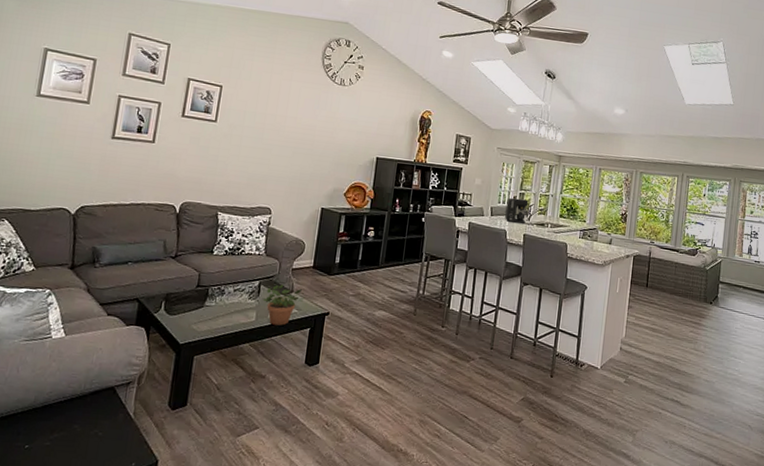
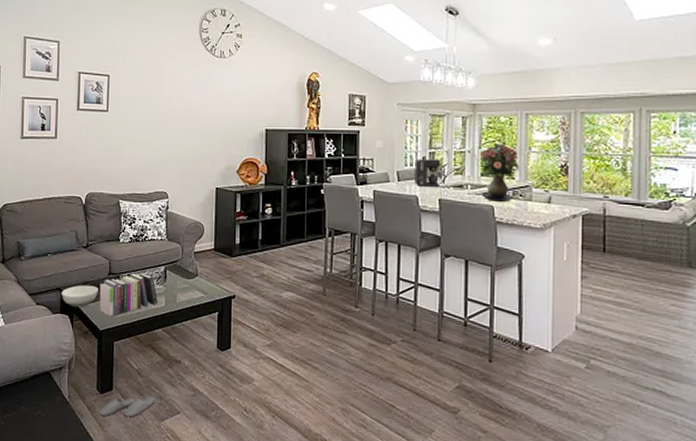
bowl: none [139,296,183,320] -> present [61,285,98,308]
slippers: none [168,412,233,434] -> present [99,396,155,417]
books: none [182,286,248,330] -> present [99,272,157,317]
potted plant: present [263,284,306,326] -> none [170,269,211,310]
bouquet: none [558,189,590,241] -> present [479,141,519,202]

